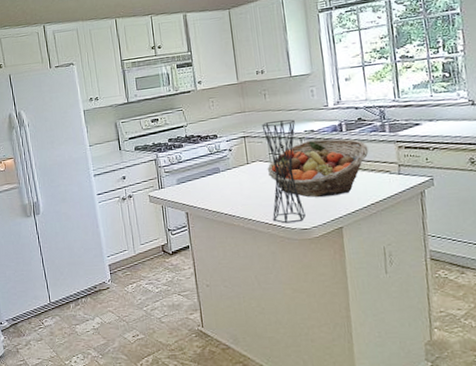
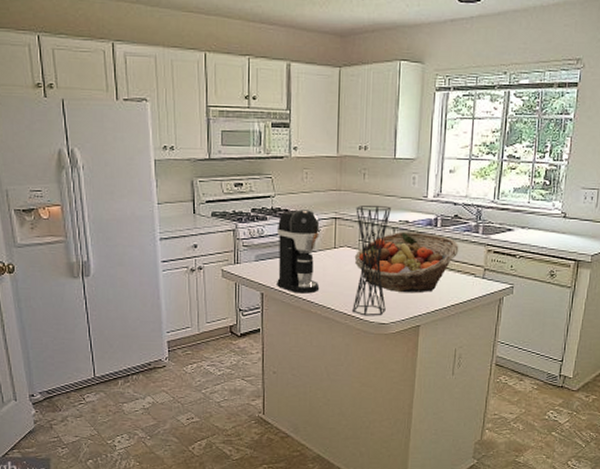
coffee maker: none [192,133,239,209] -> present [276,209,320,294]

